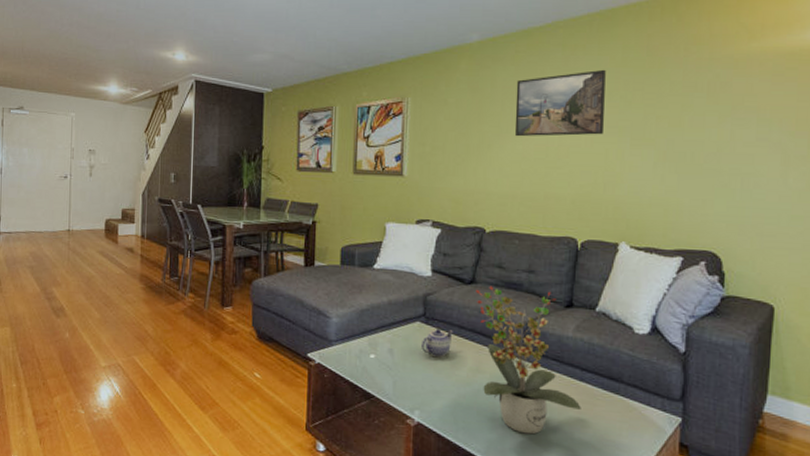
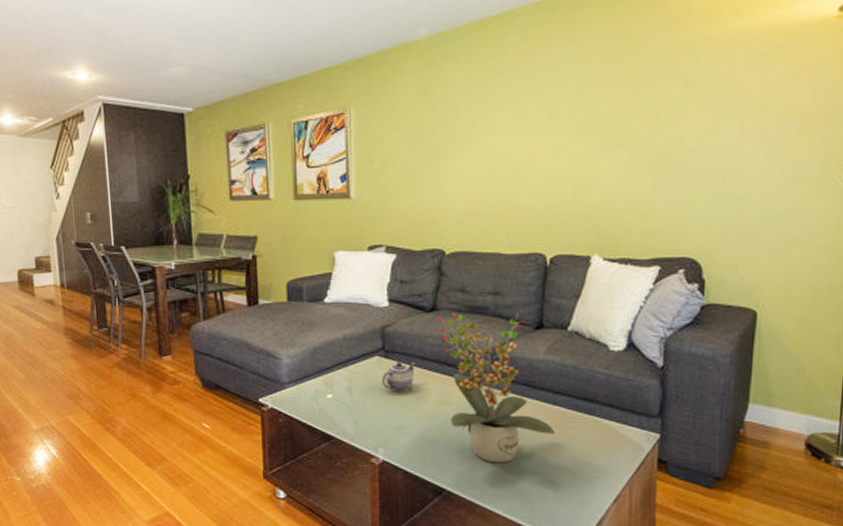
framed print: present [514,69,606,137] -> none [472,61,573,145]

